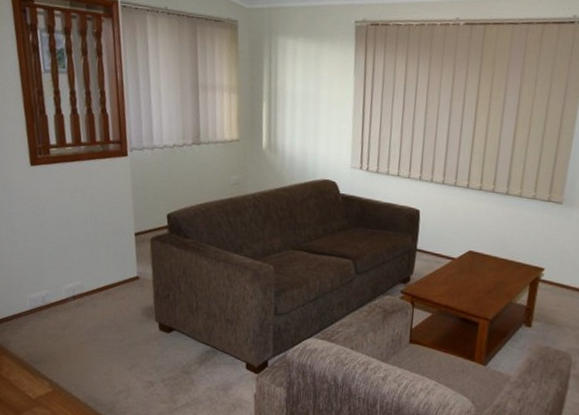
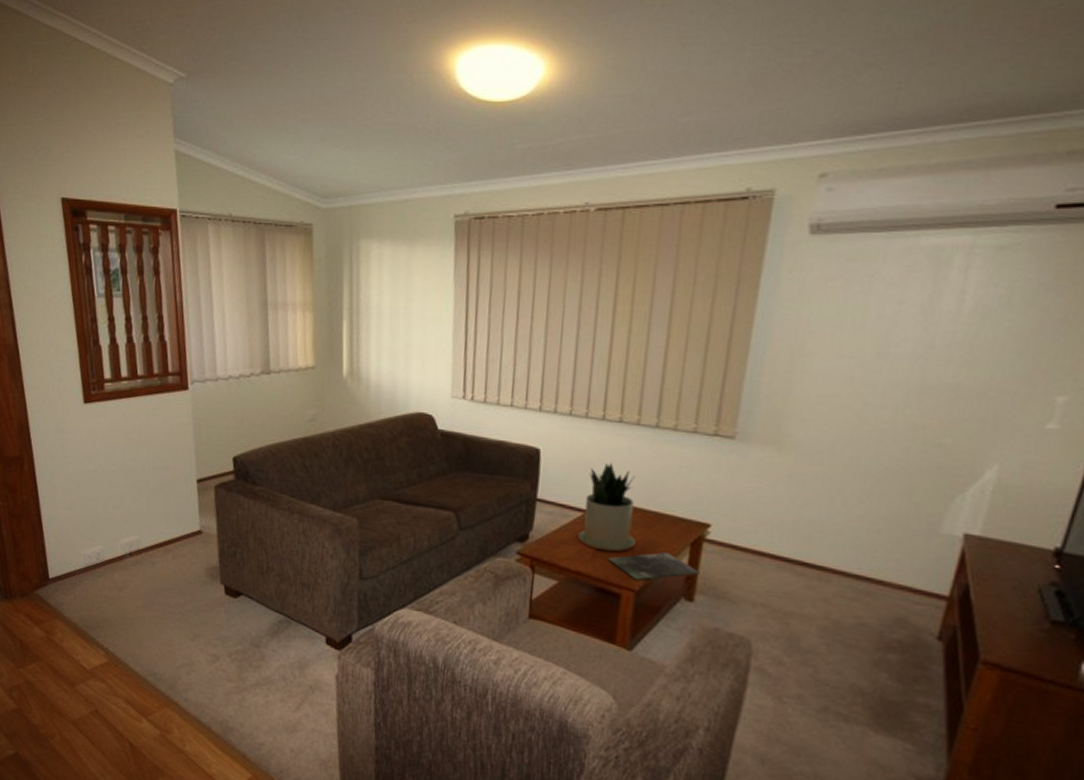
planter: none [448,221,490,290] -> present [578,462,635,552]
magazine: none [470,290,536,312] -> present [608,552,700,581]

